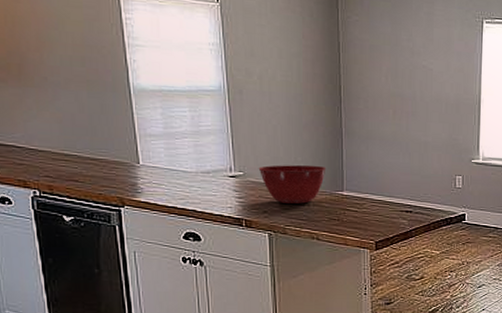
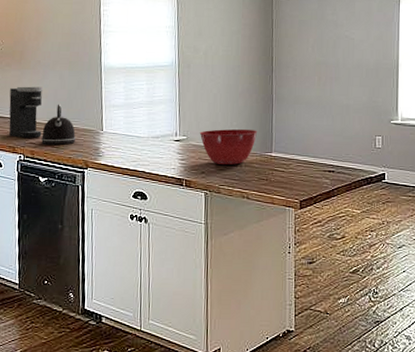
coffee maker: none [10,108,60,171] -> present [9,86,43,138]
kettle: none [60,131,106,179] -> present [41,104,76,145]

